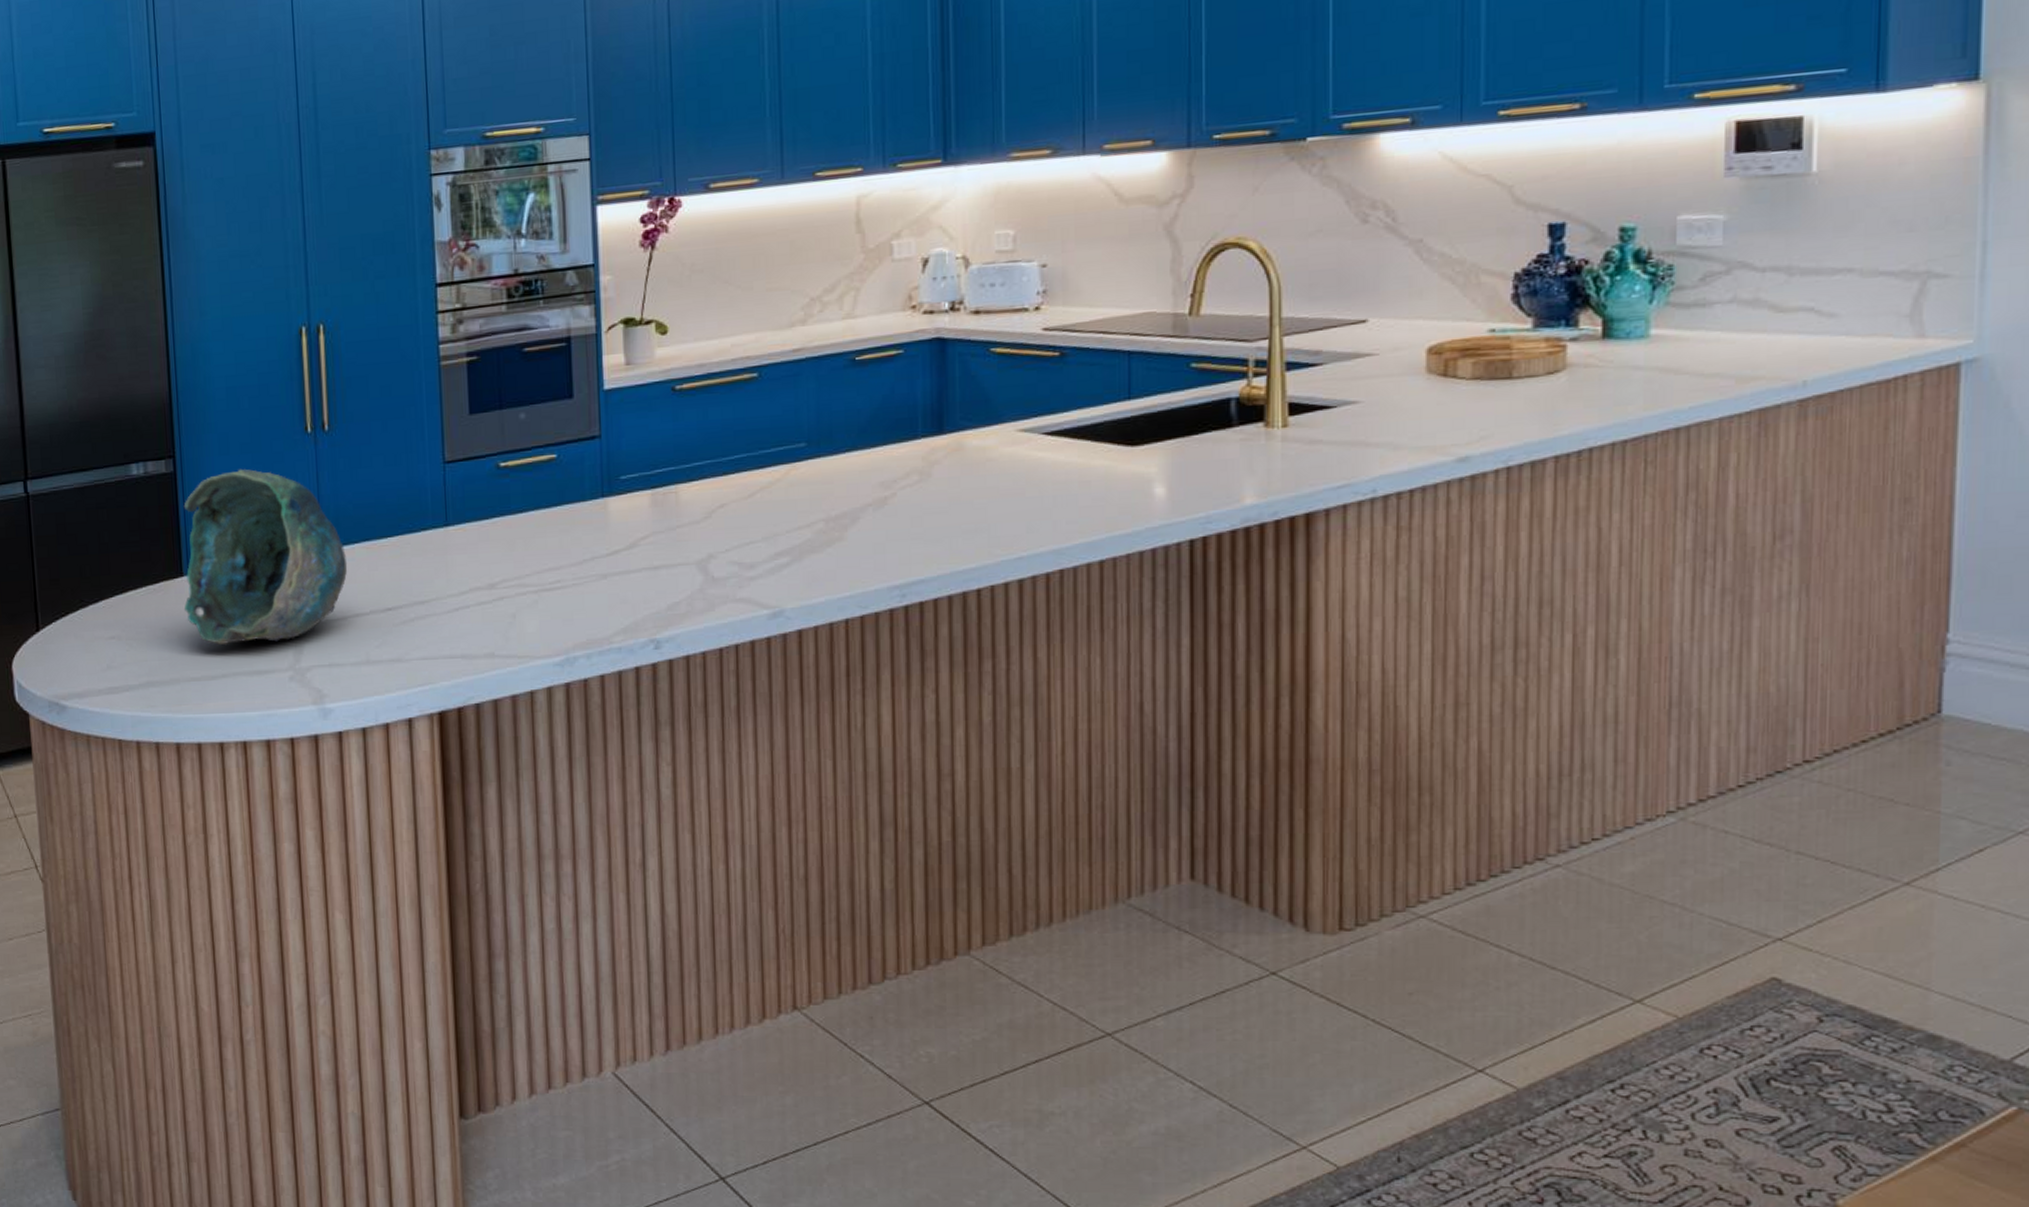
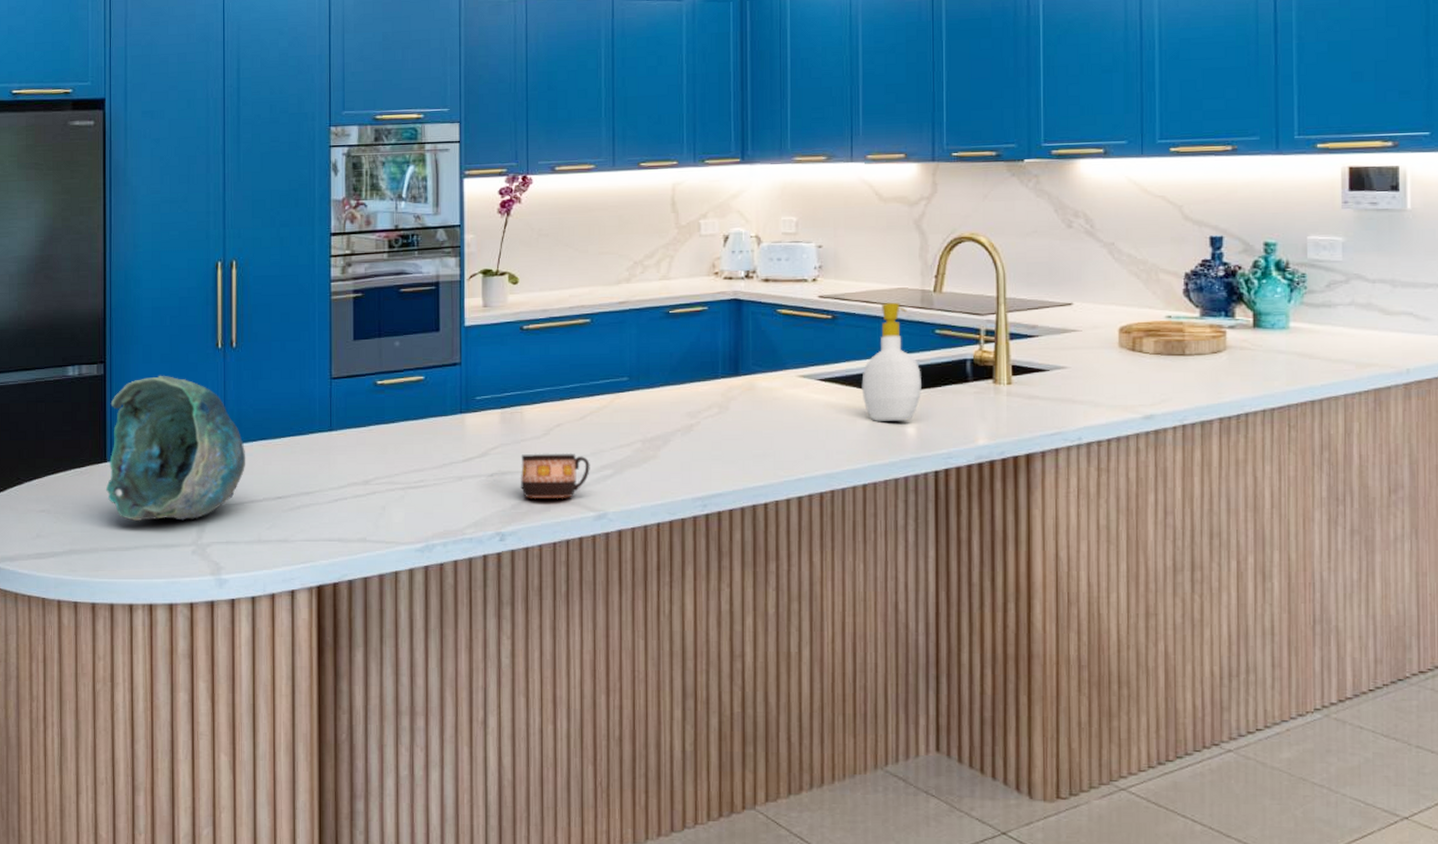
cup: none [676,538,762,598] -> present [520,453,590,500]
soap bottle: none [1097,331,1173,482] -> present [861,303,921,421]

